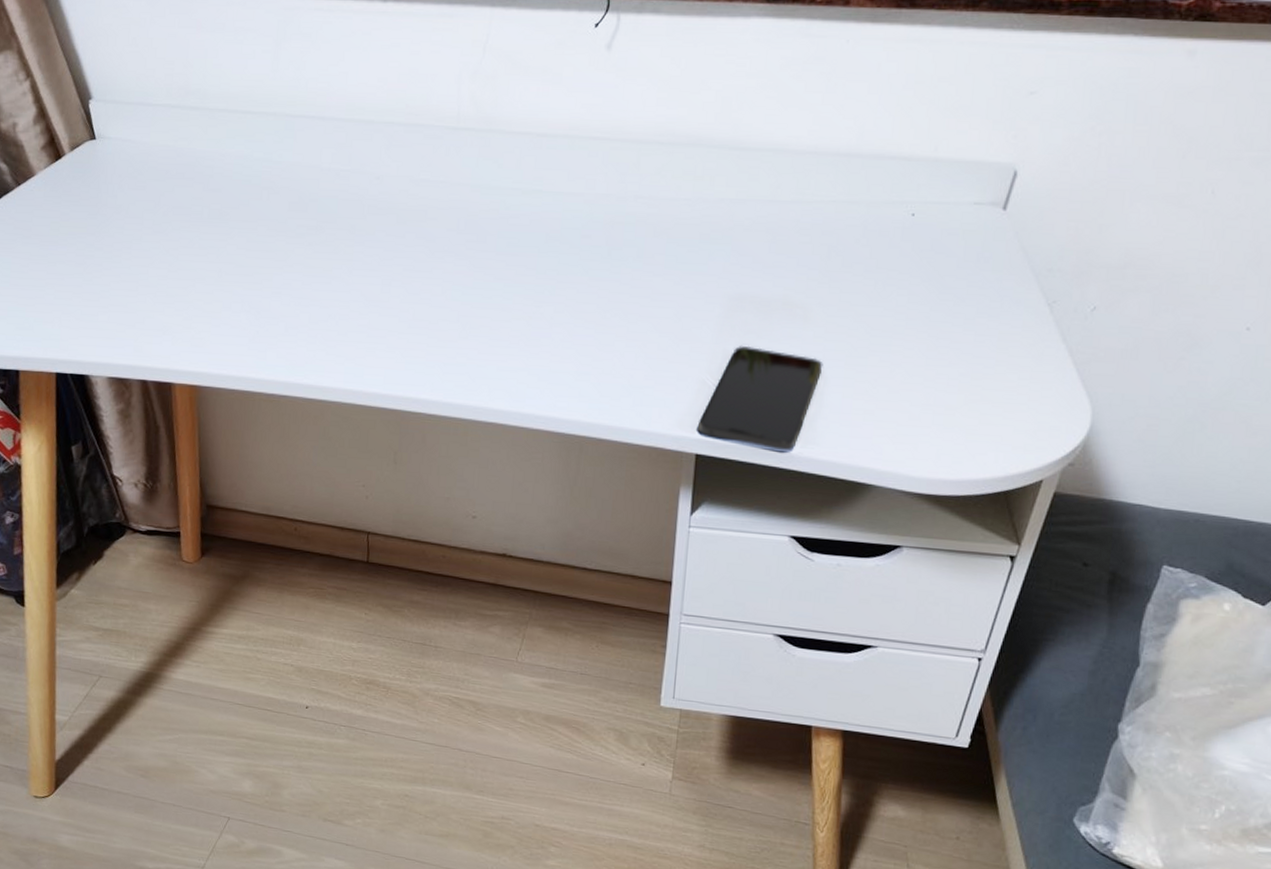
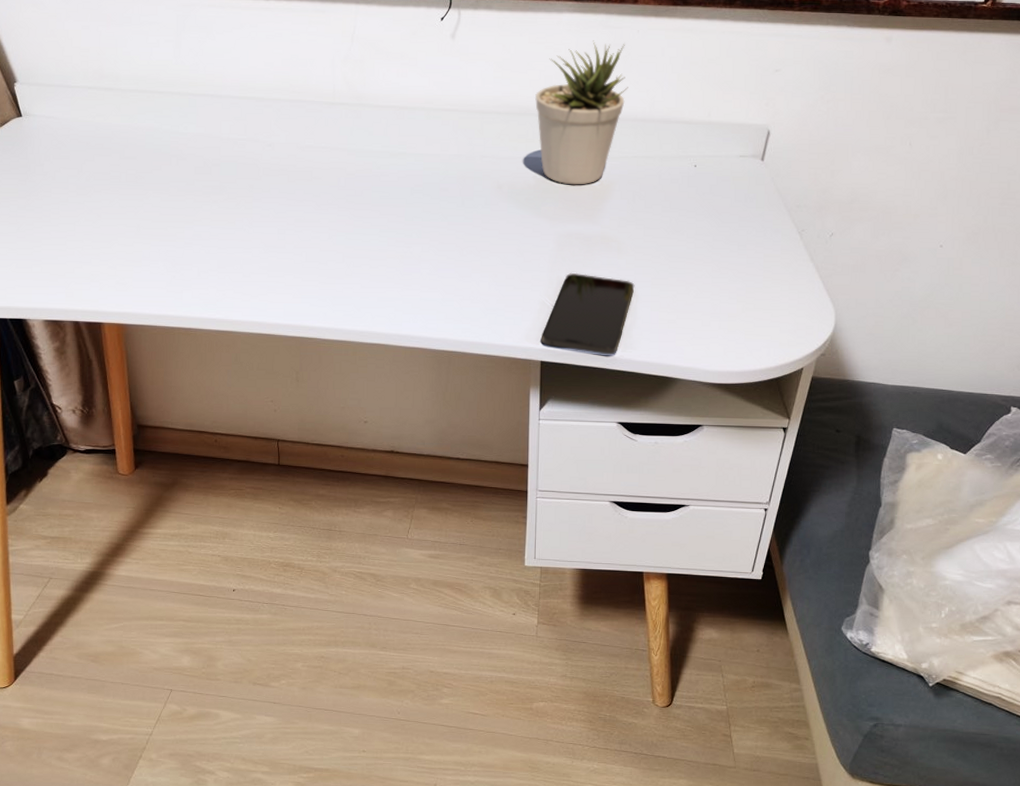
potted plant: none [707,52,831,236] -> present [534,40,628,185]

